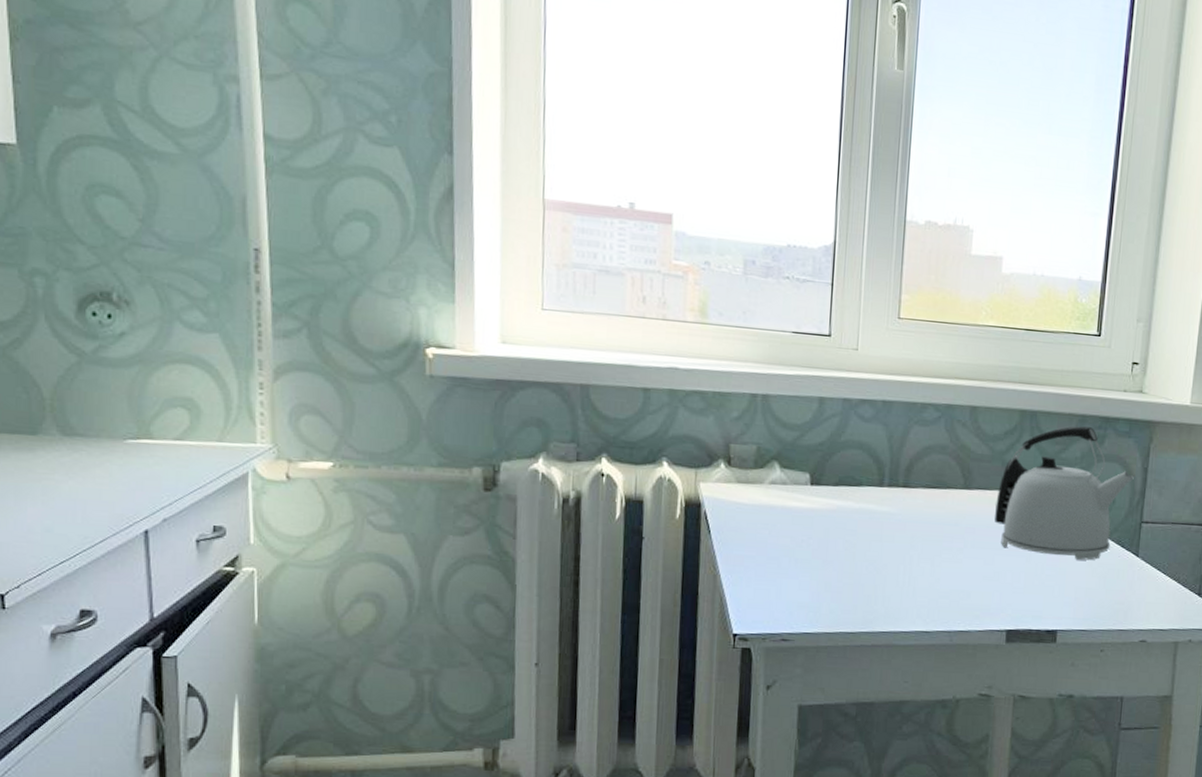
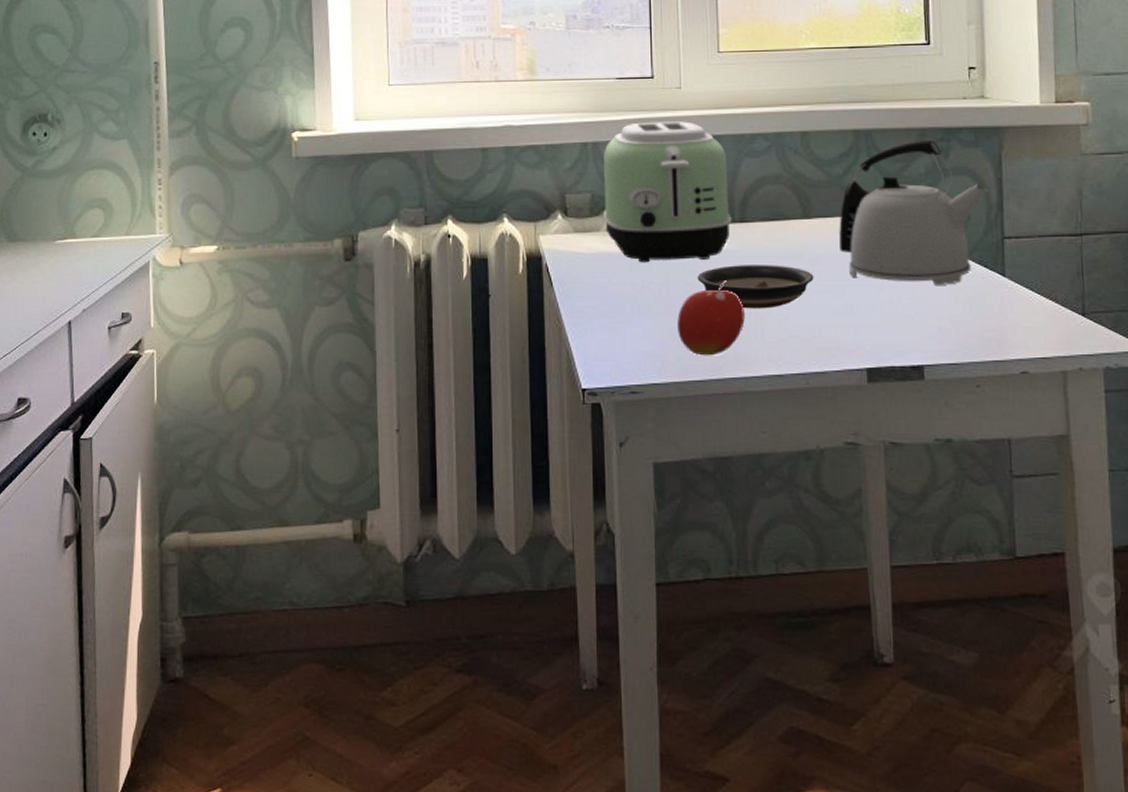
toaster: none [768,379,897,520] -> present [603,121,732,263]
fruit: none [833,541,899,611] -> present [677,281,745,356]
saucer: none [857,527,968,570] -> present [697,265,814,309]

